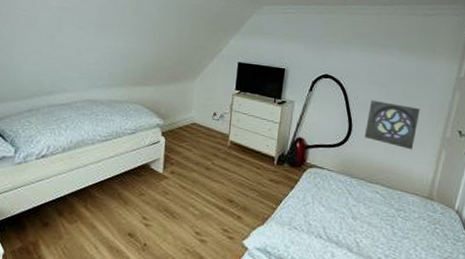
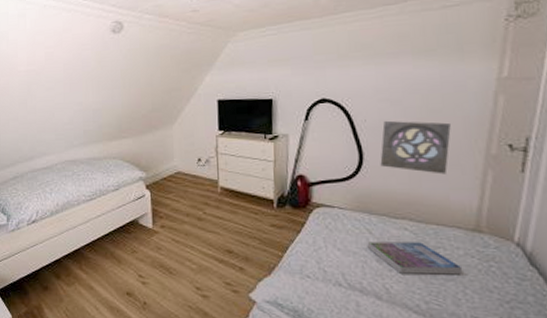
book: none [346,201,416,234] -> present [367,242,463,275]

